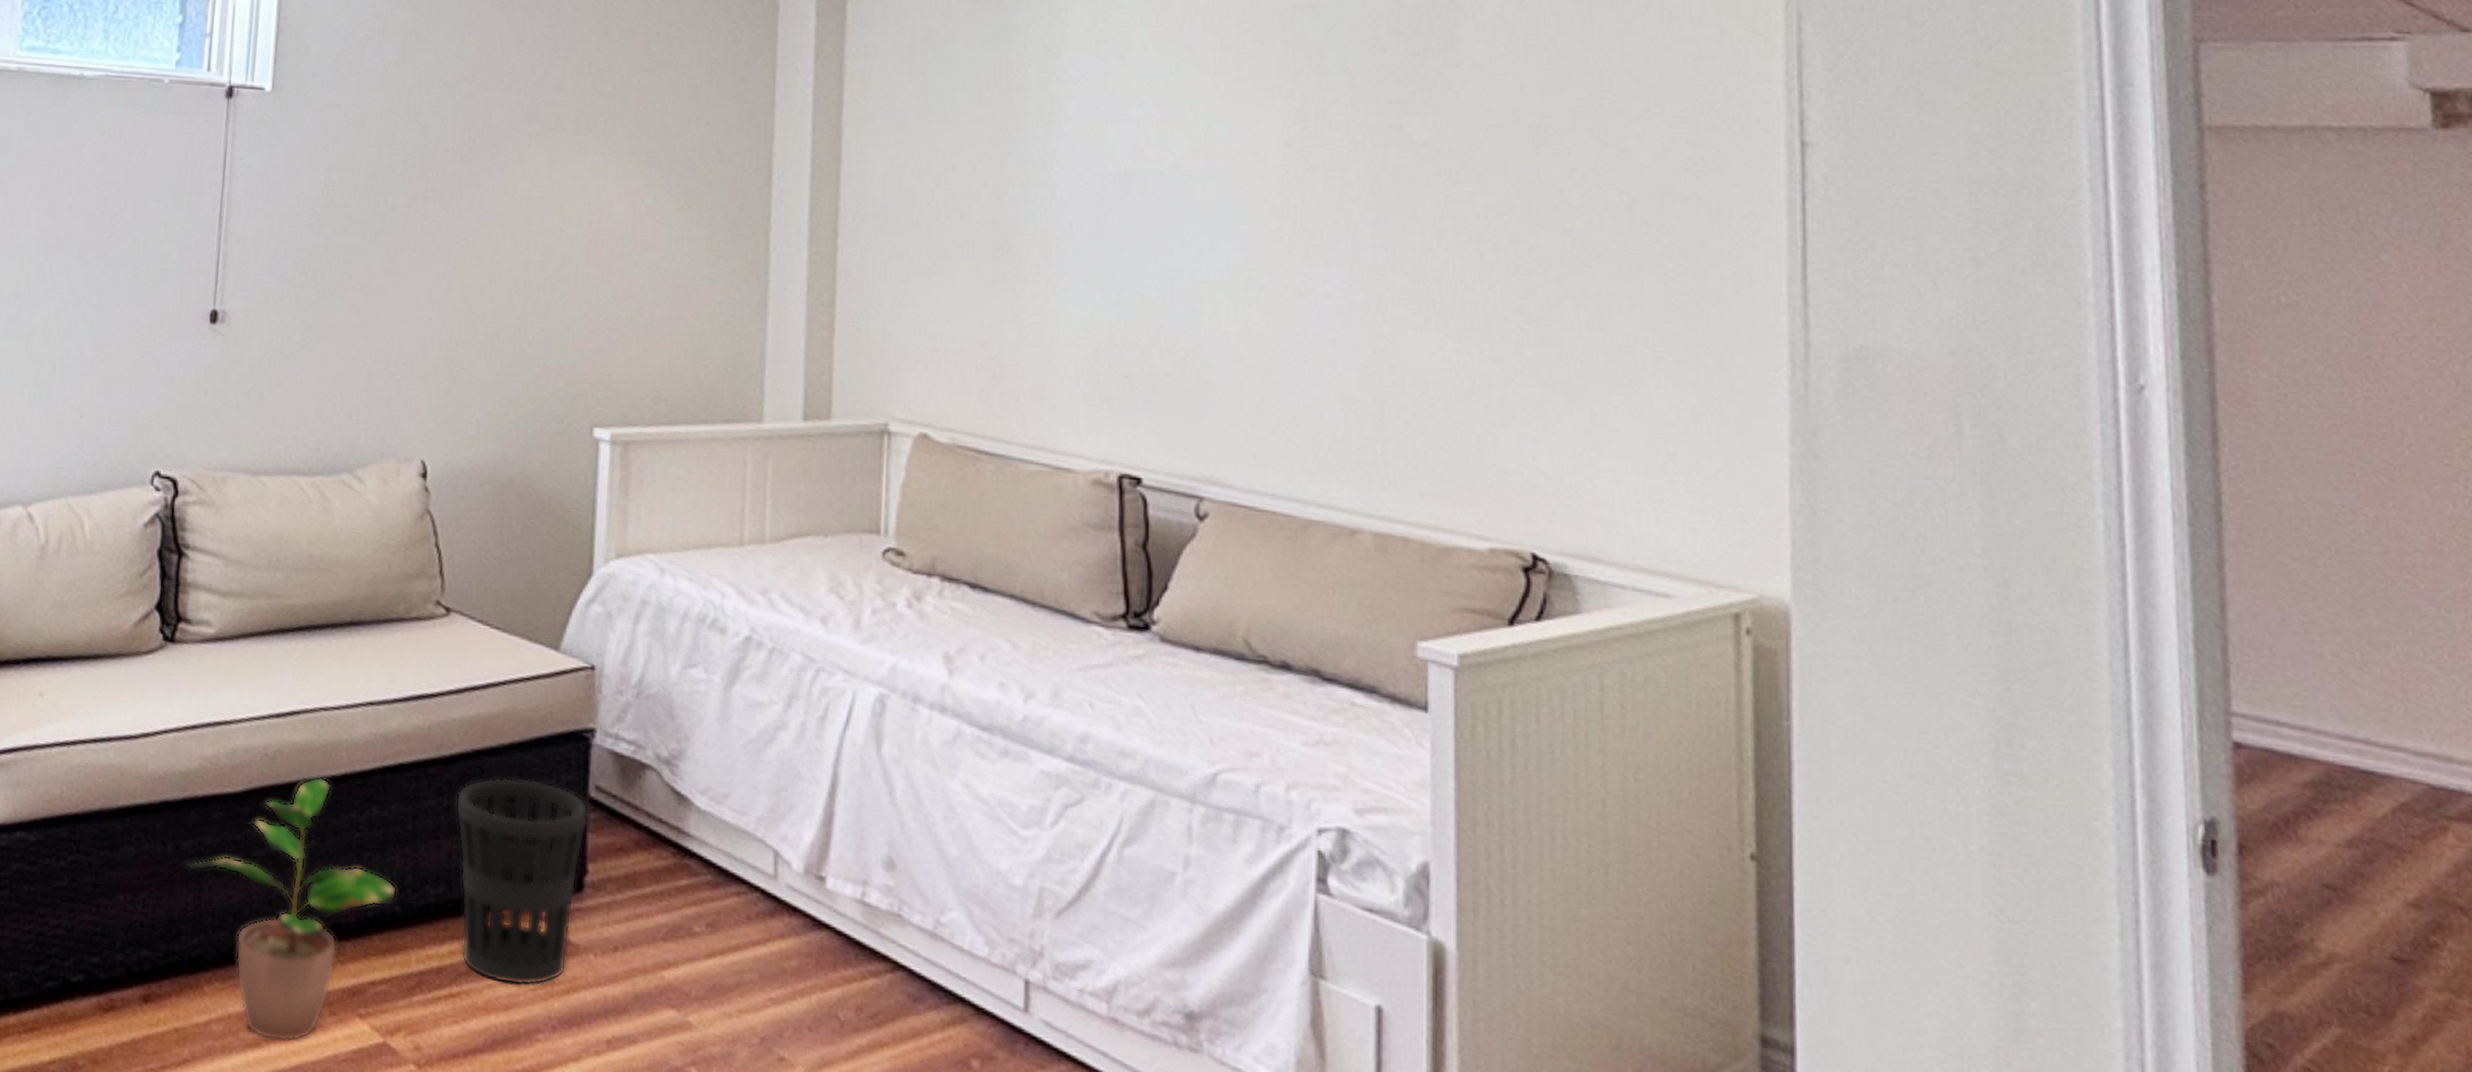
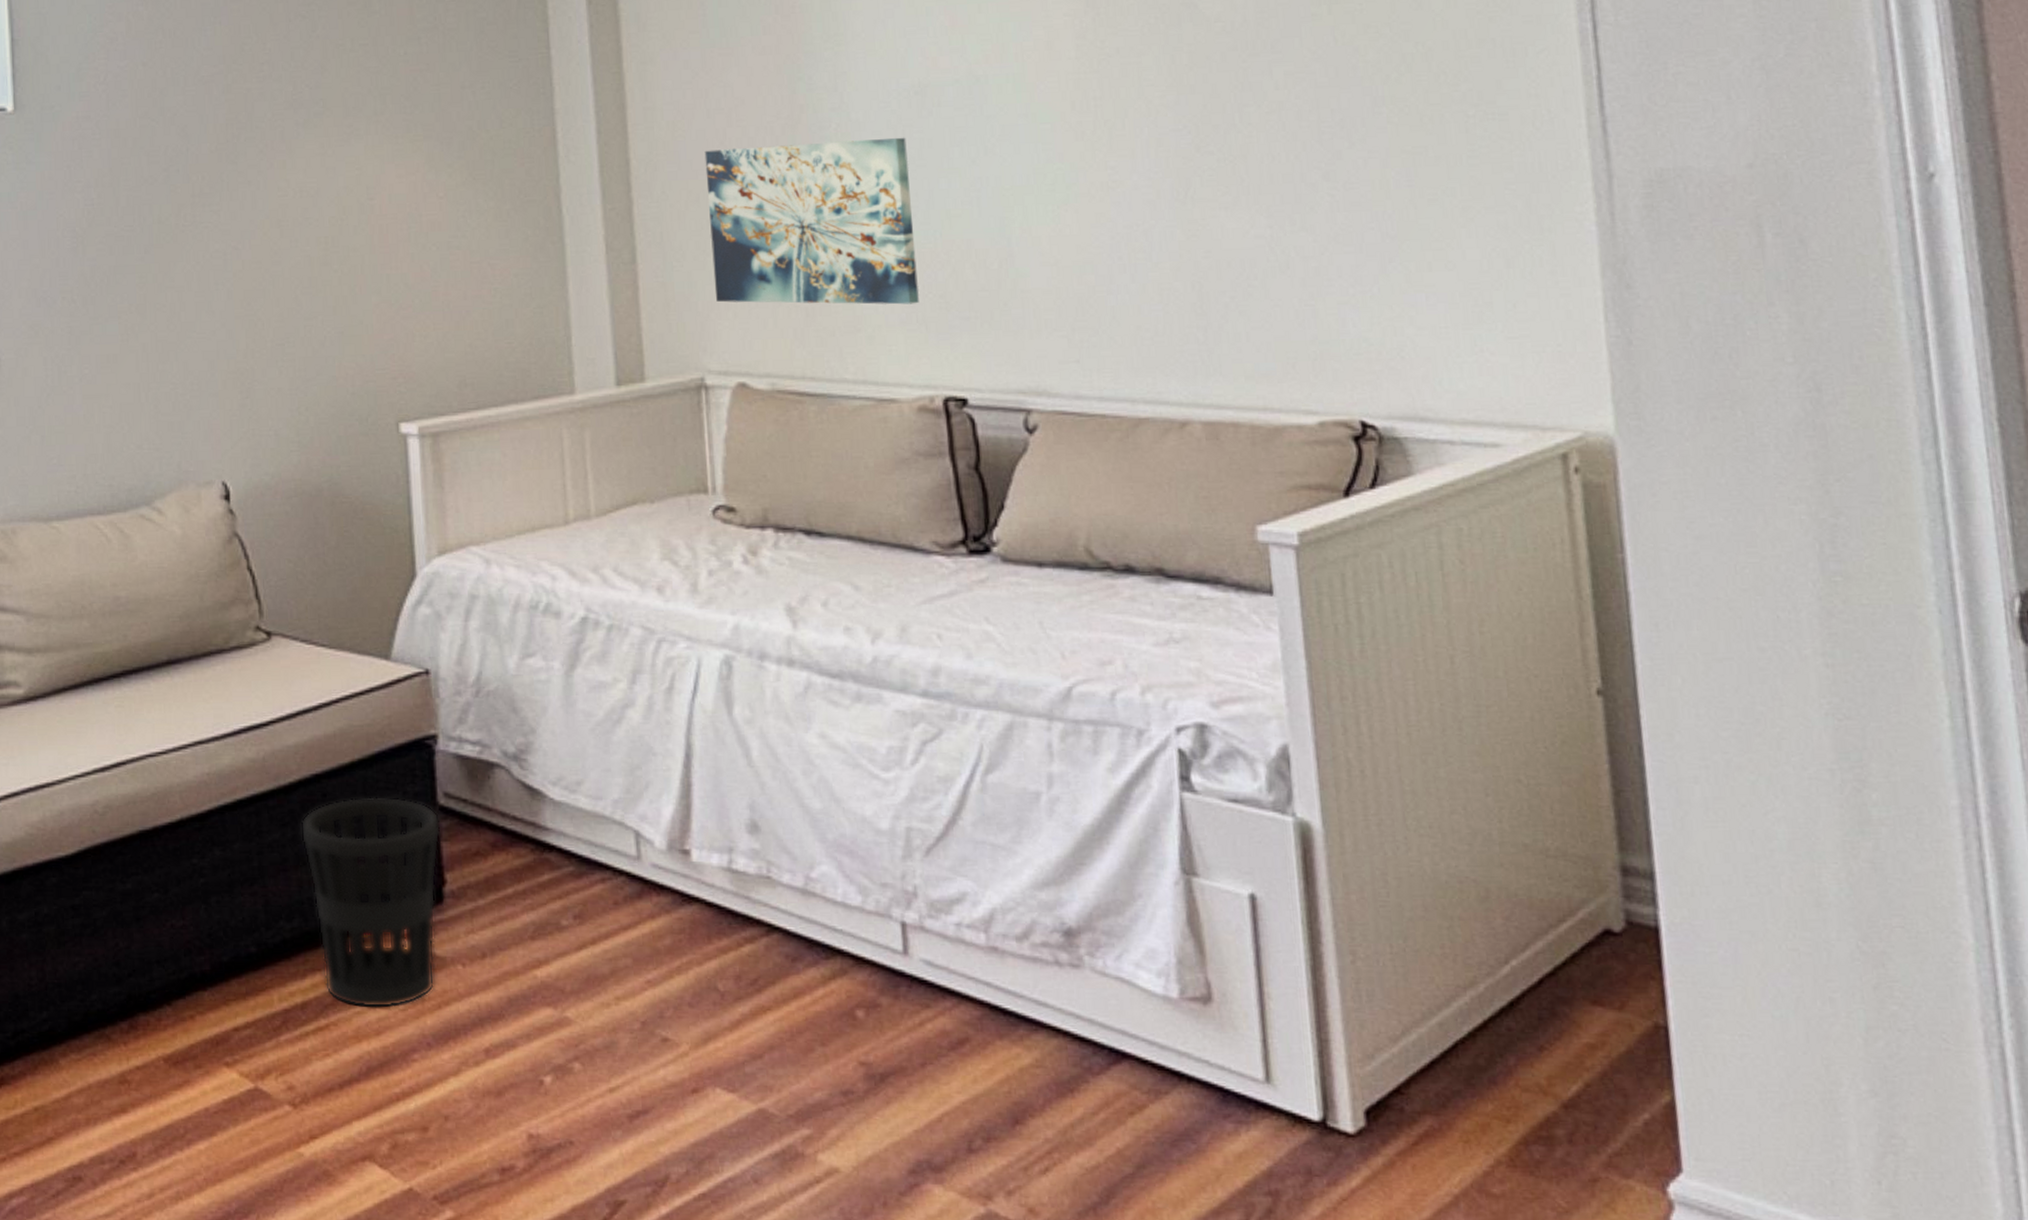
potted plant: present [186,777,397,1042] -> none [24,827,251,1103]
wall art: none [907,208,1107,381] -> present [704,137,919,305]

